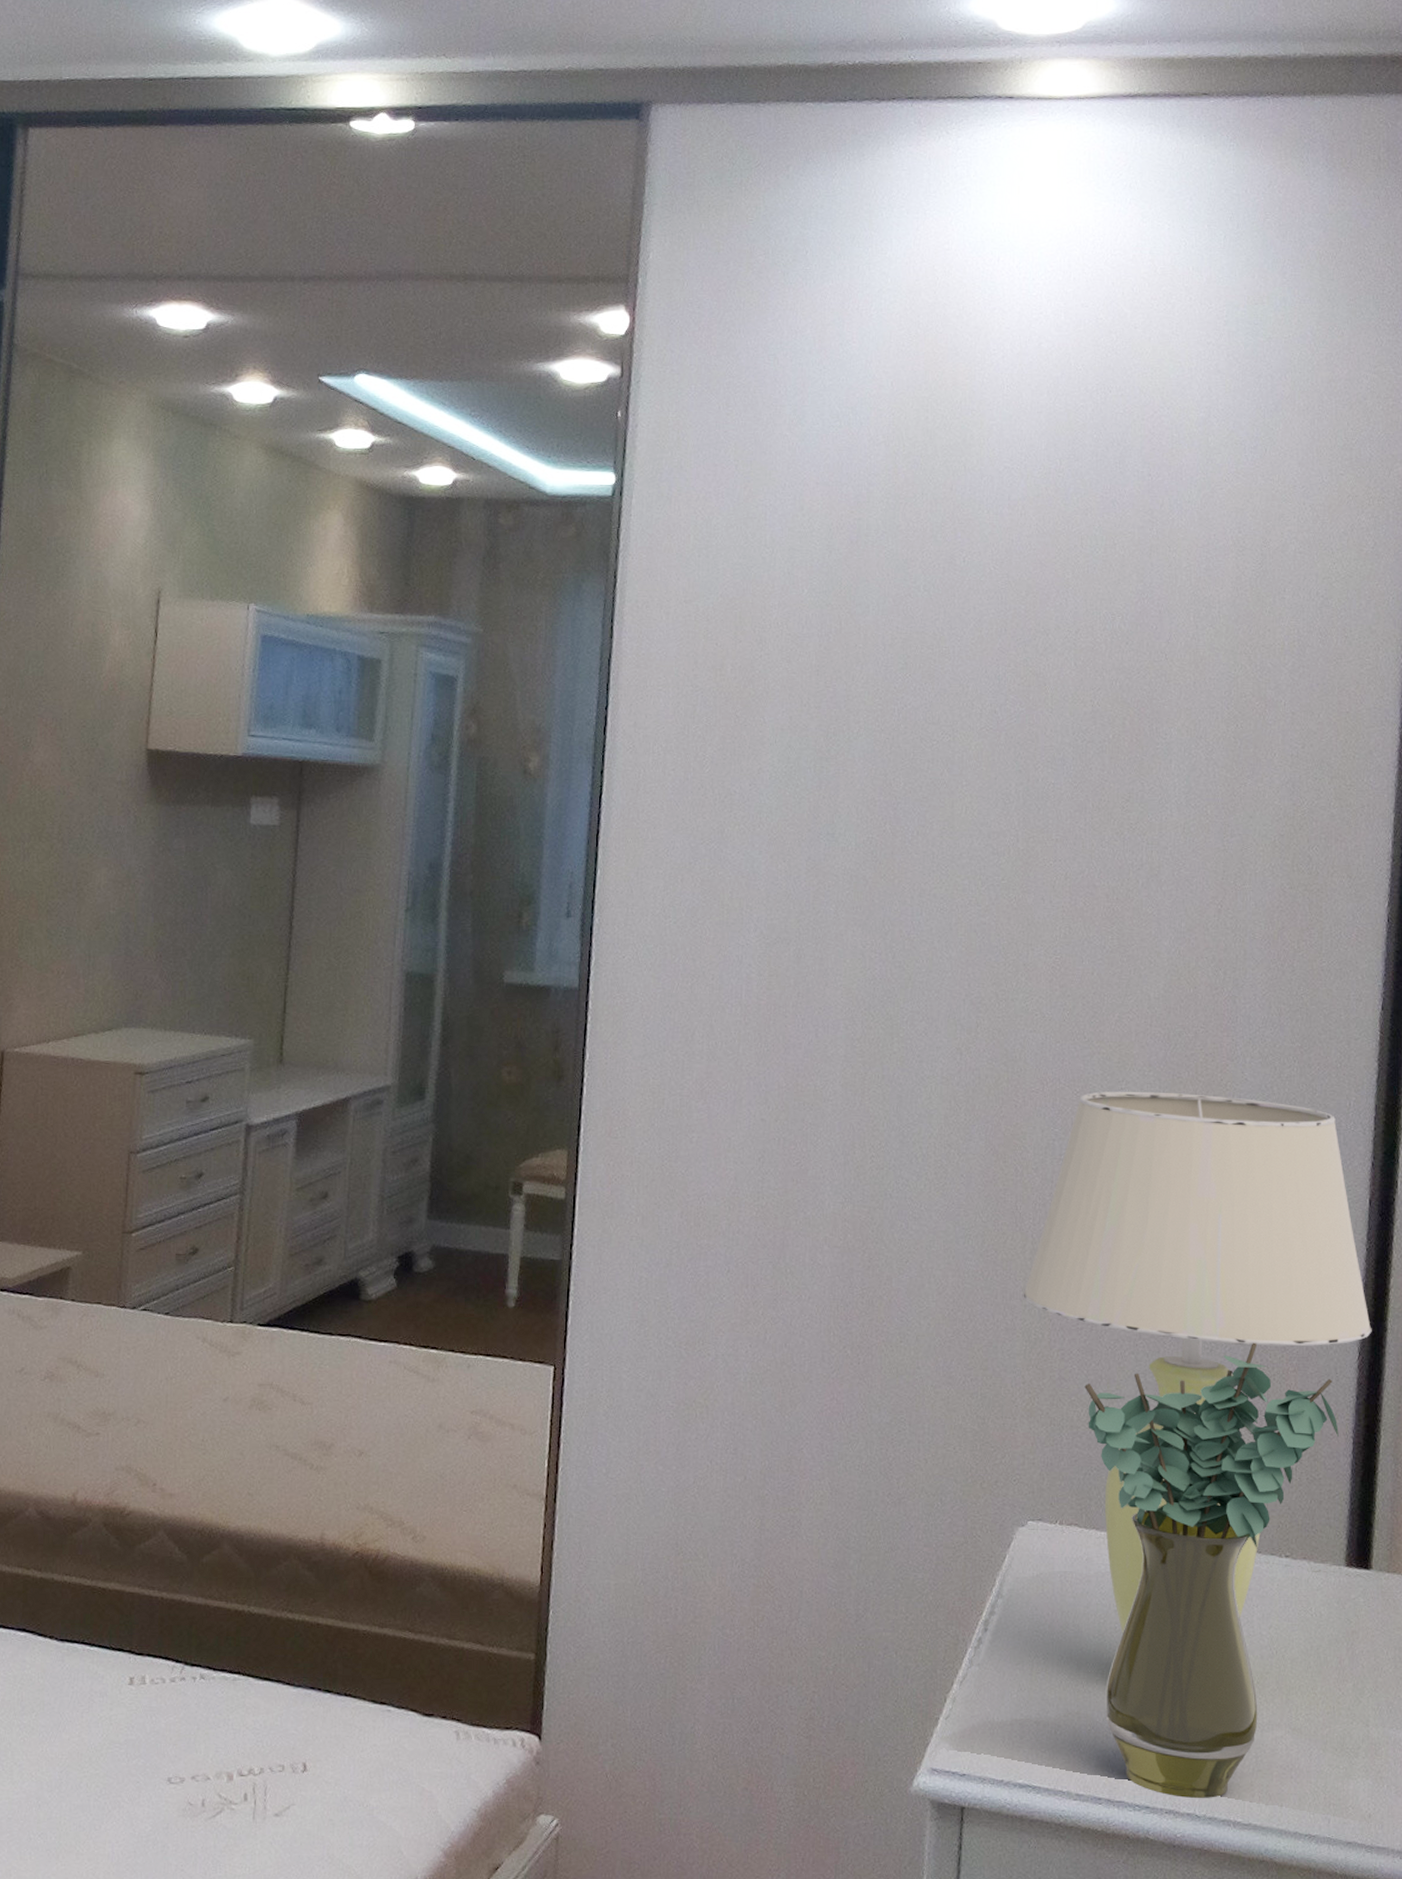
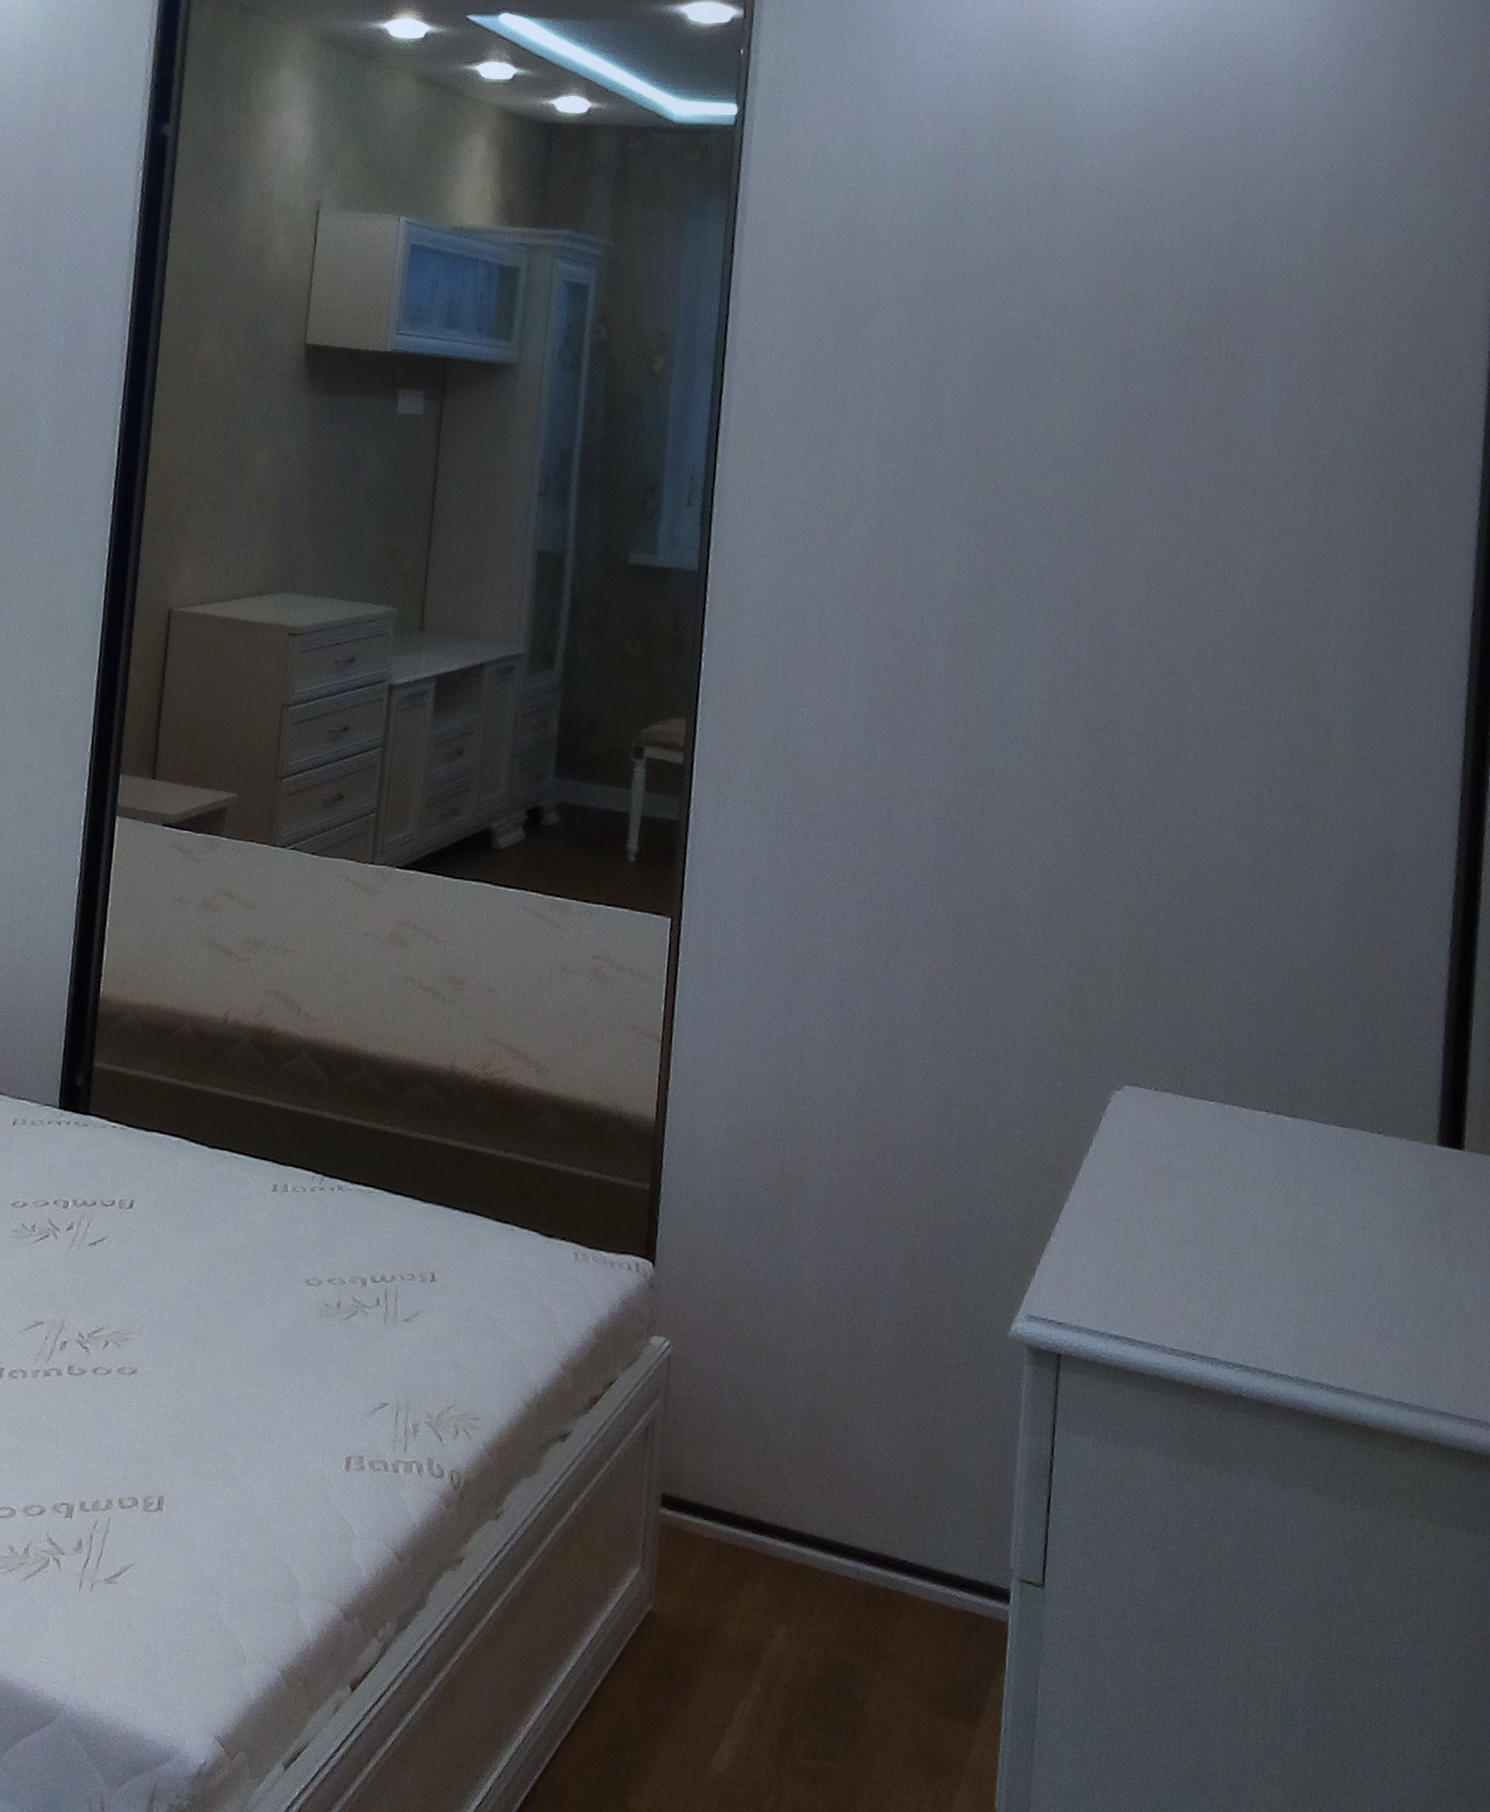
table lamp: present [1023,1091,1372,1633] -> none [1120,684,1464,1197]
vase: present [1084,1342,1339,1799] -> none [1179,927,1431,1361]

